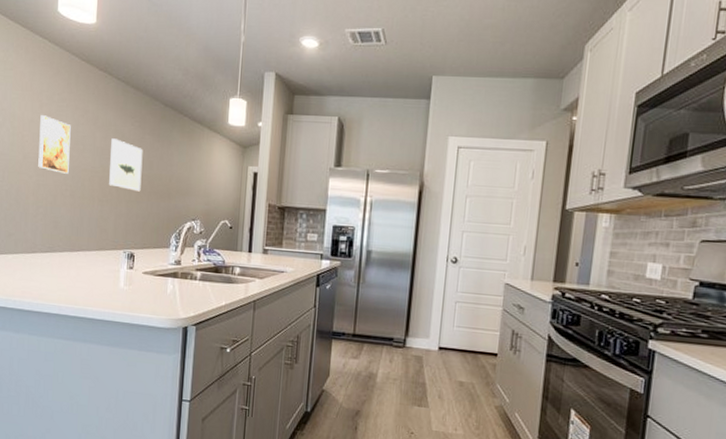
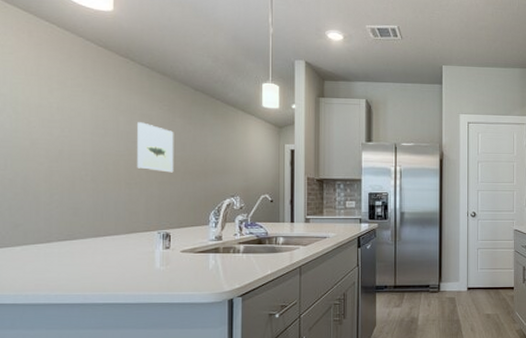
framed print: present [38,115,71,174] -> none [50,100,89,159]

